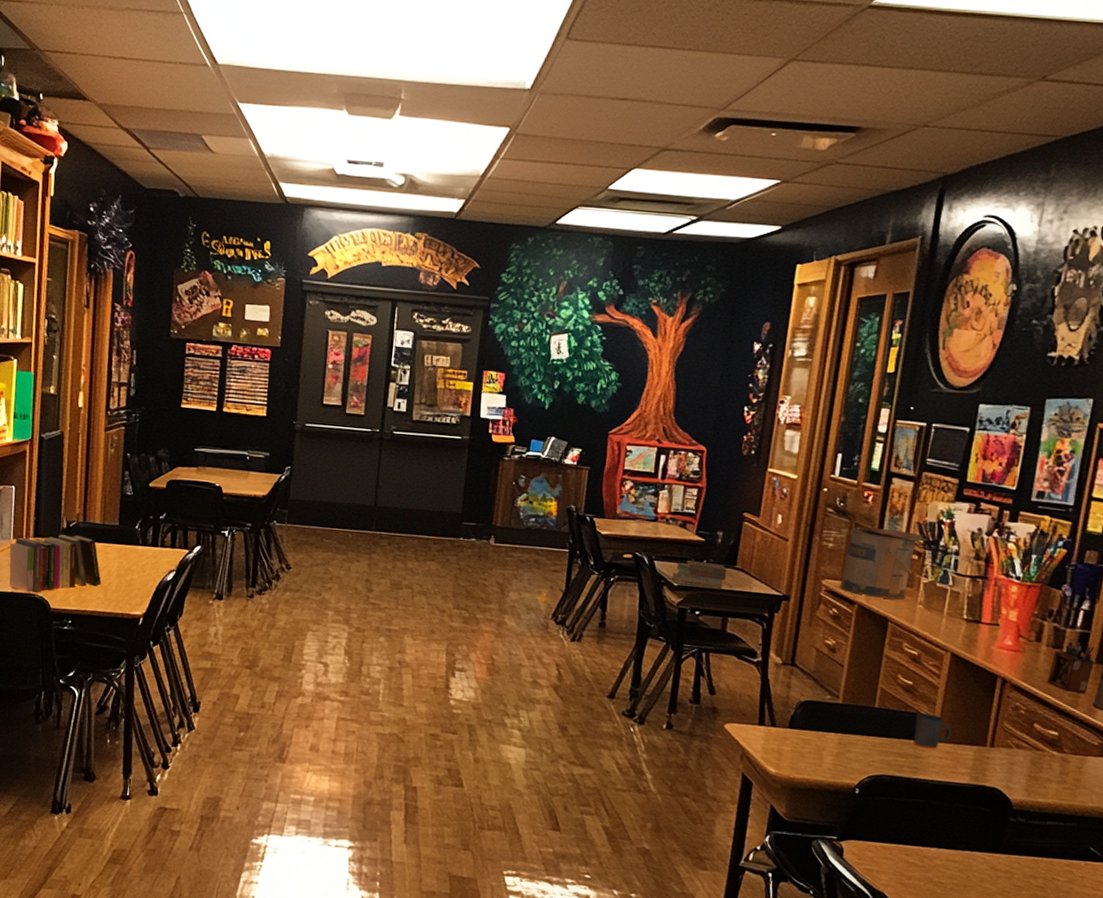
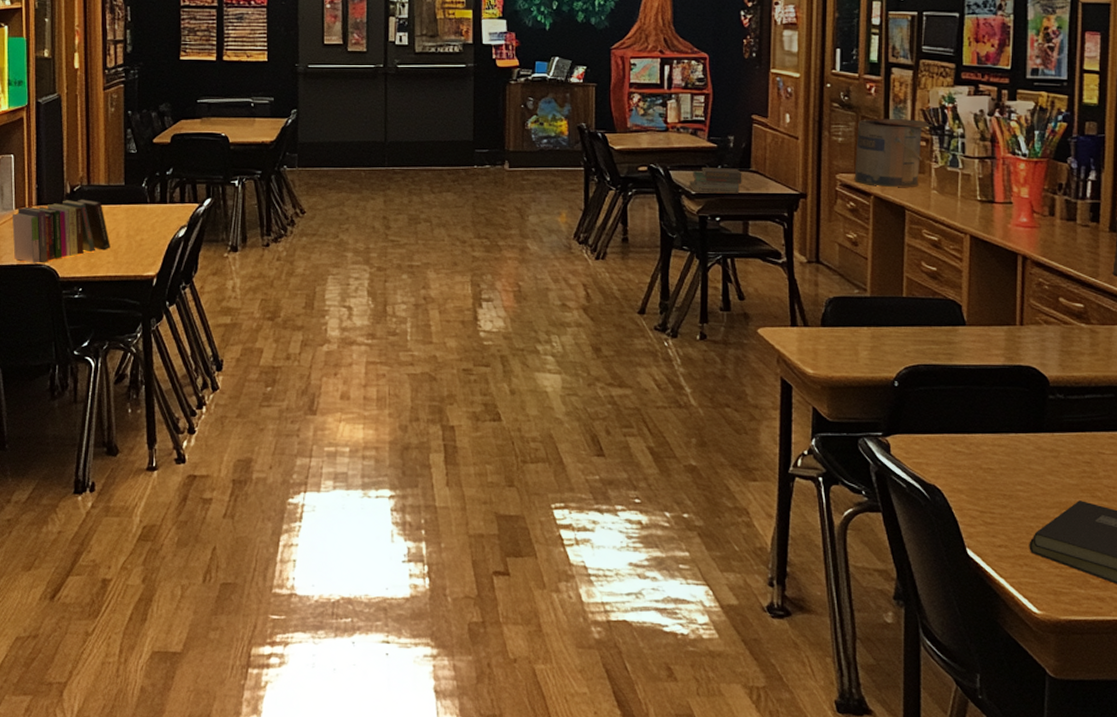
mug: present [913,712,952,749] -> none [944,298,981,333]
desk organizer: present [1047,641,1095,694] -> none [1066,212,1108,264]

